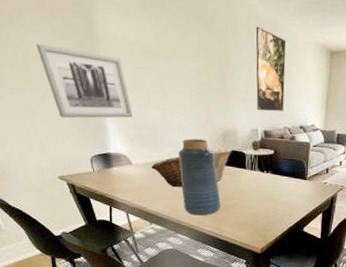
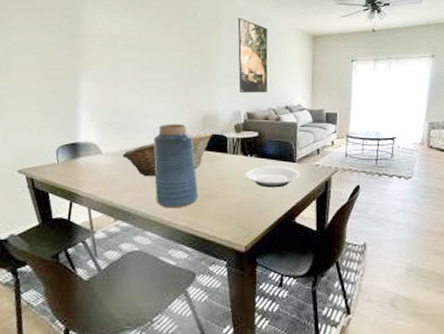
wall art: present [35,43,133,119] -> none [20,41,109,109]
plate: none [261,182,309,202] -> present [245,166,299,188]

